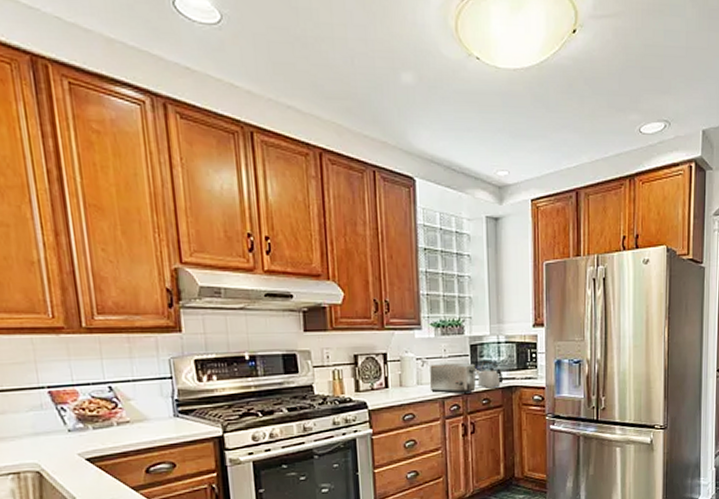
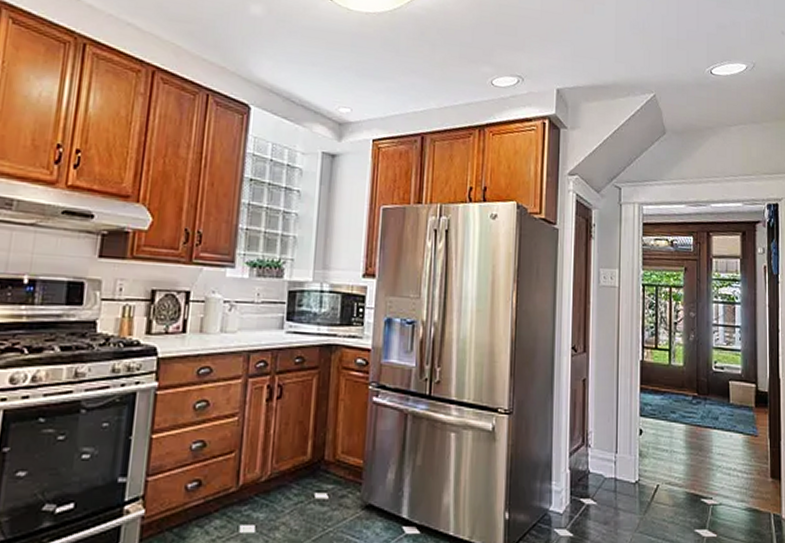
toaster: present [429,362,476,394] -> none [234,308,292,348]
kettle: present [474,360,503,388] -> none [289,310,322,345]

